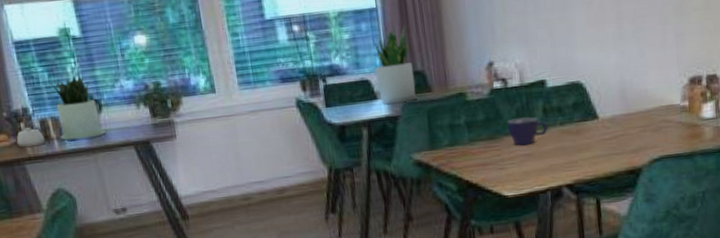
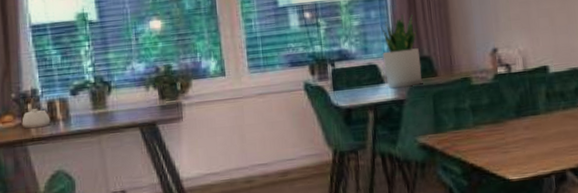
planter: present [50,75,107,141] -> none [62,58,113,122]
cup: present [507,116,548,146] -> none [511,101,551,130]

